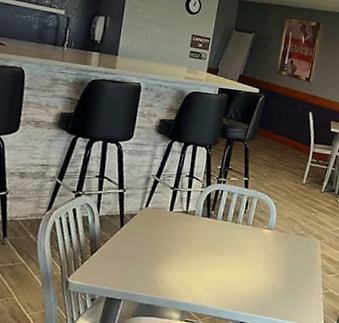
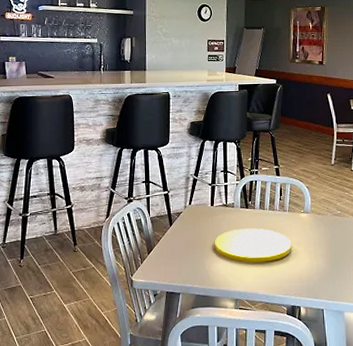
plate: none [167,238,250,275] -> present [214,228,292,263]

